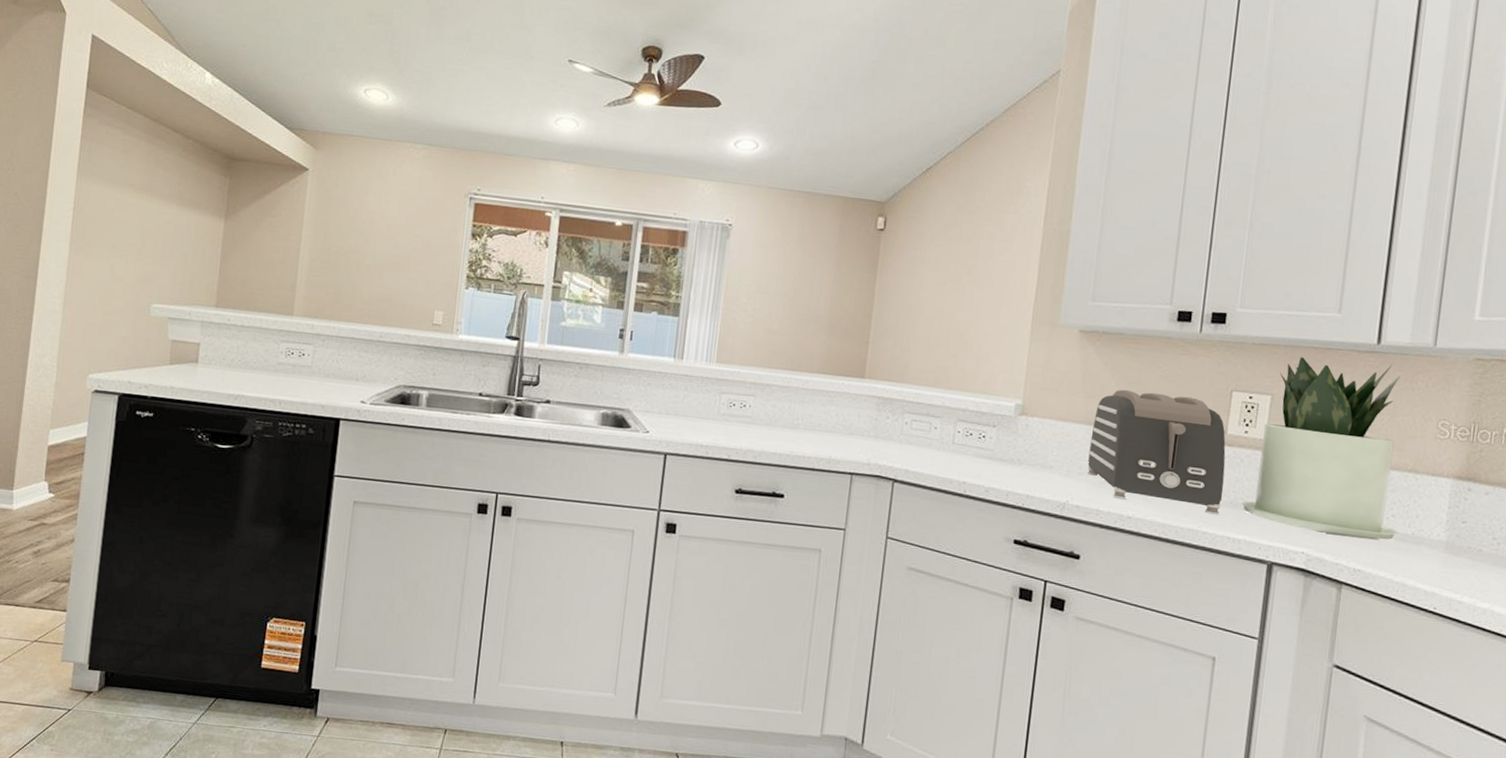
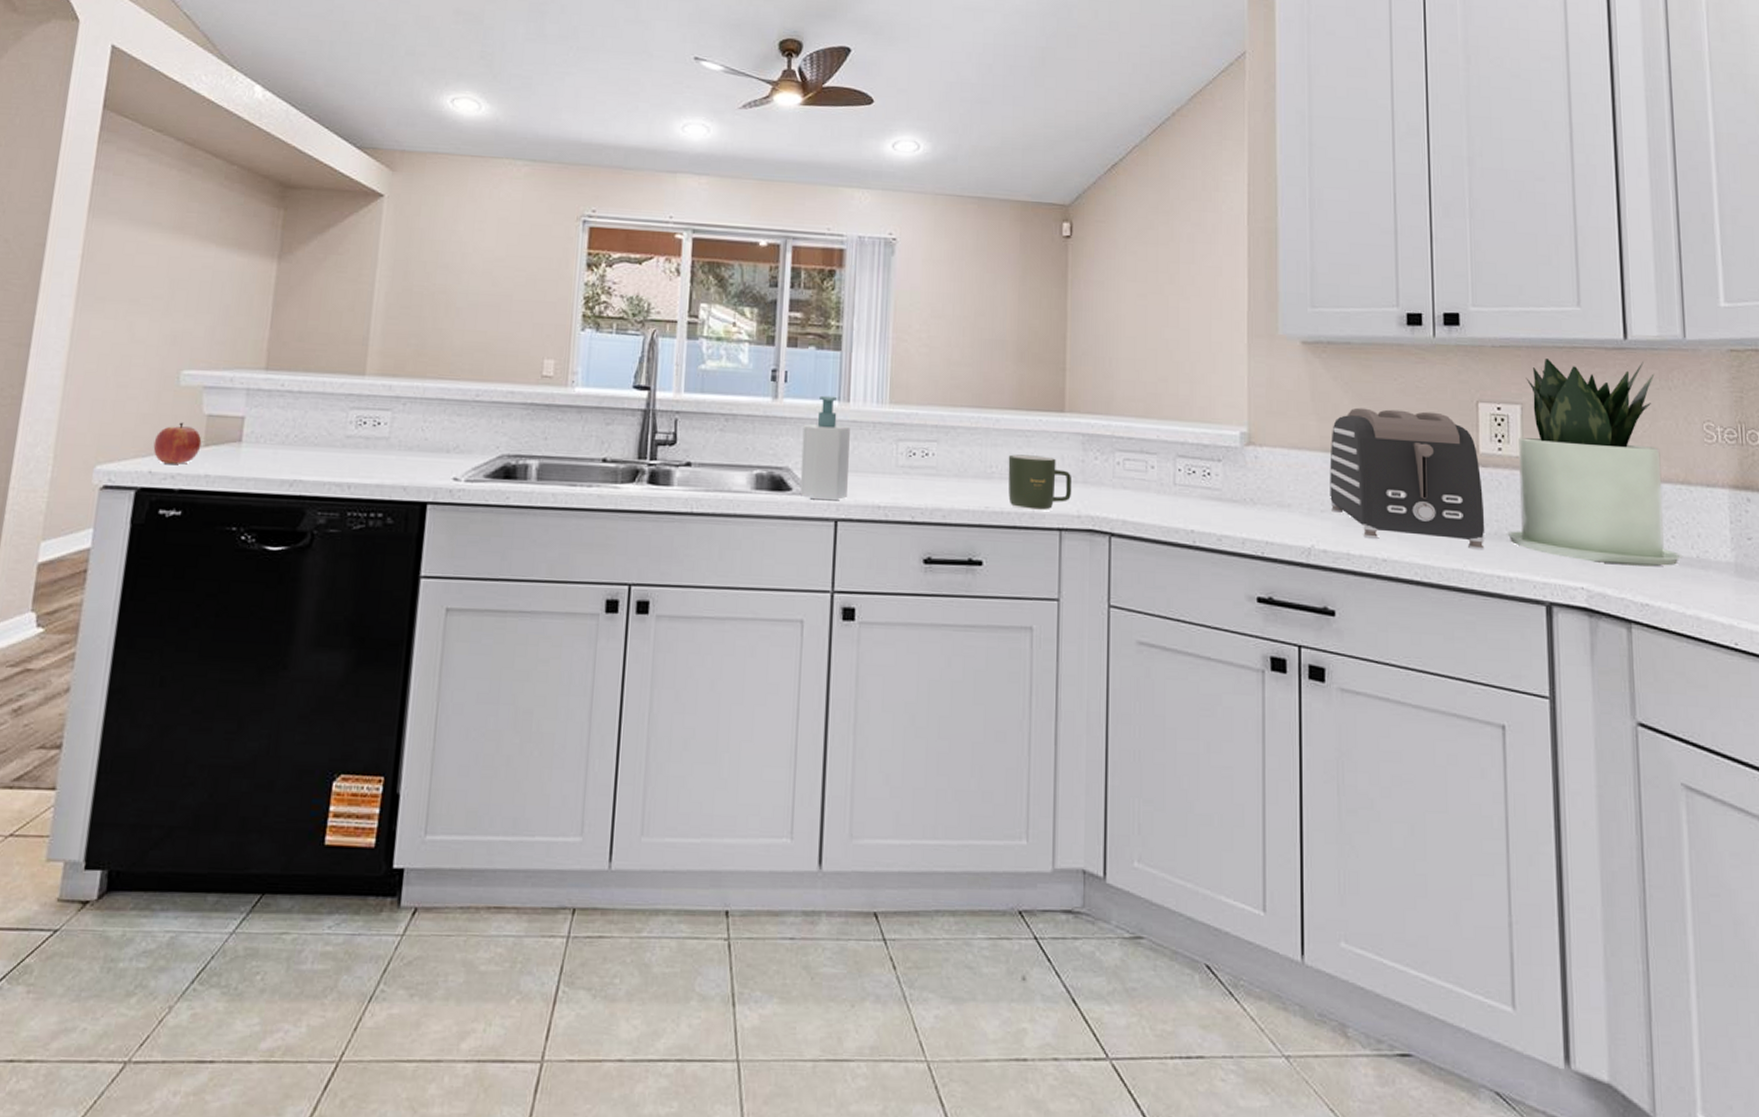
fruit: none [131,345,168,377] -> present [153,422,202,464]
soap bottle: none [637,352,682,439] -> present [799,395,850,501]
mug: none [810,410,865,458] -> present [1008,454,1072,511]

